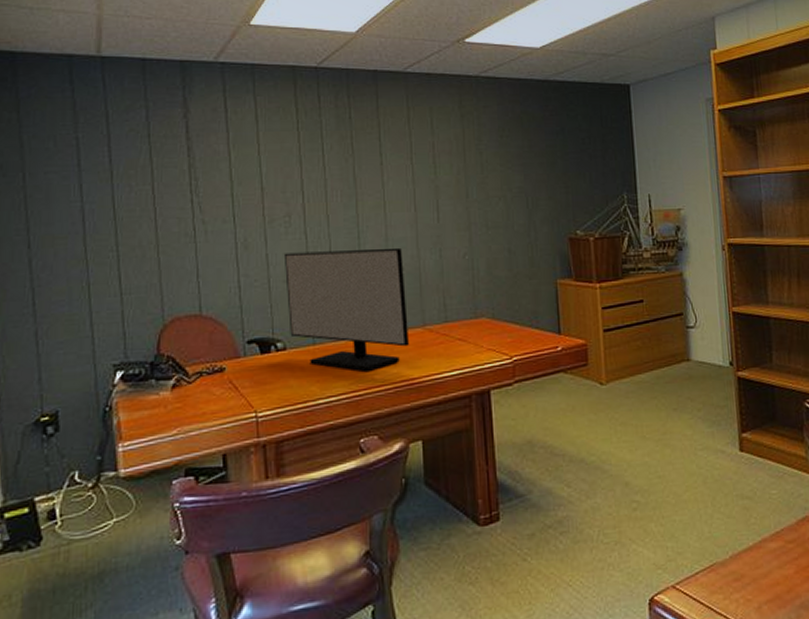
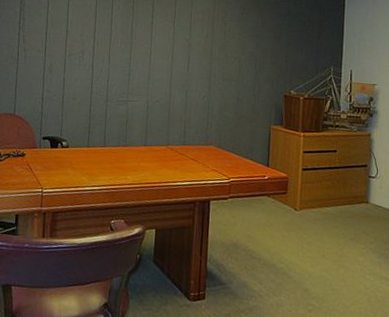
monitor: present [283,247,410,371] -> none [72,79,159,172]

